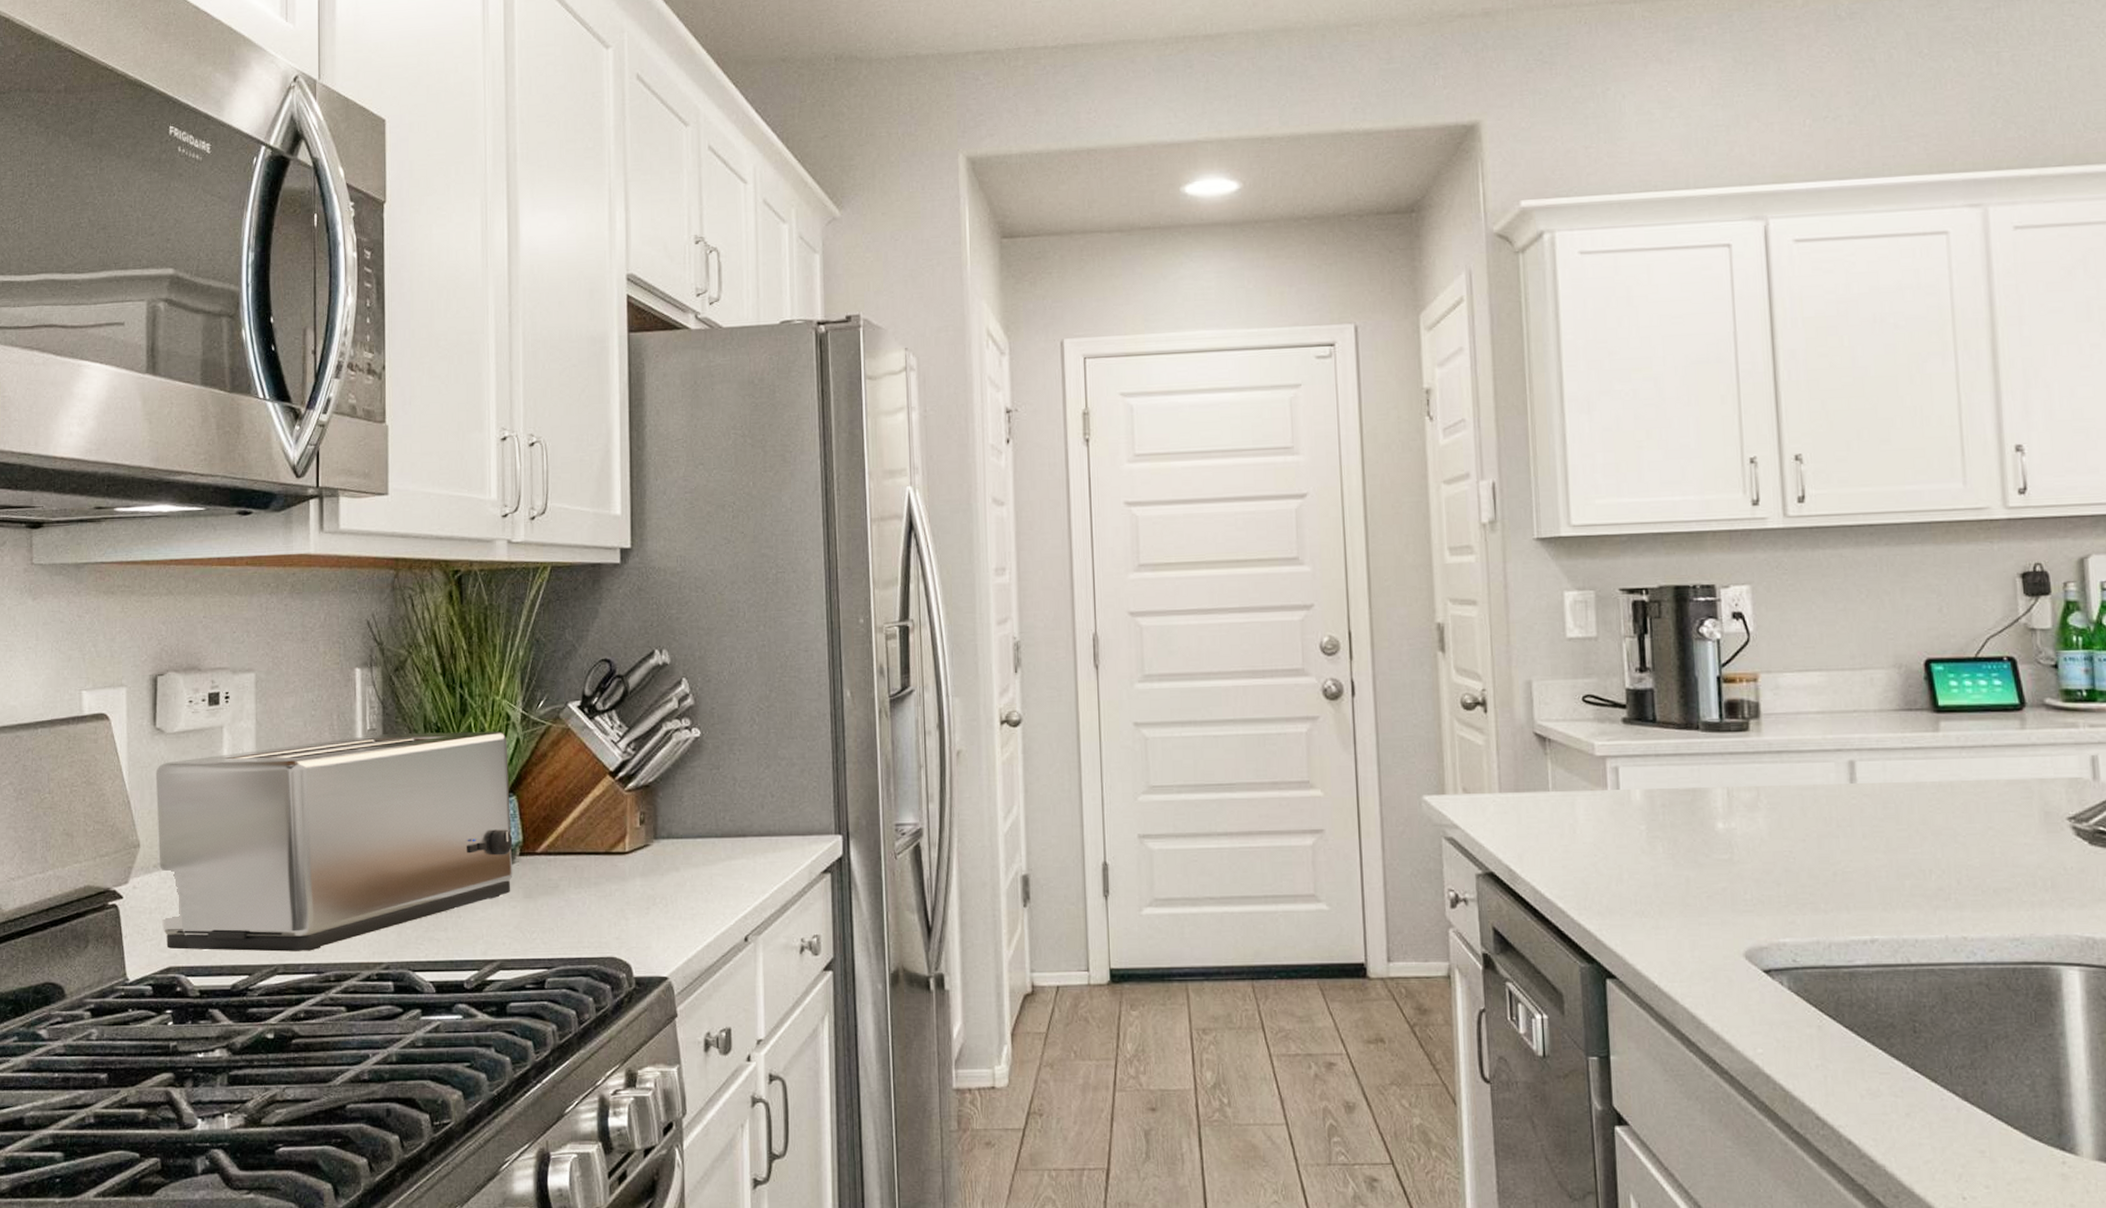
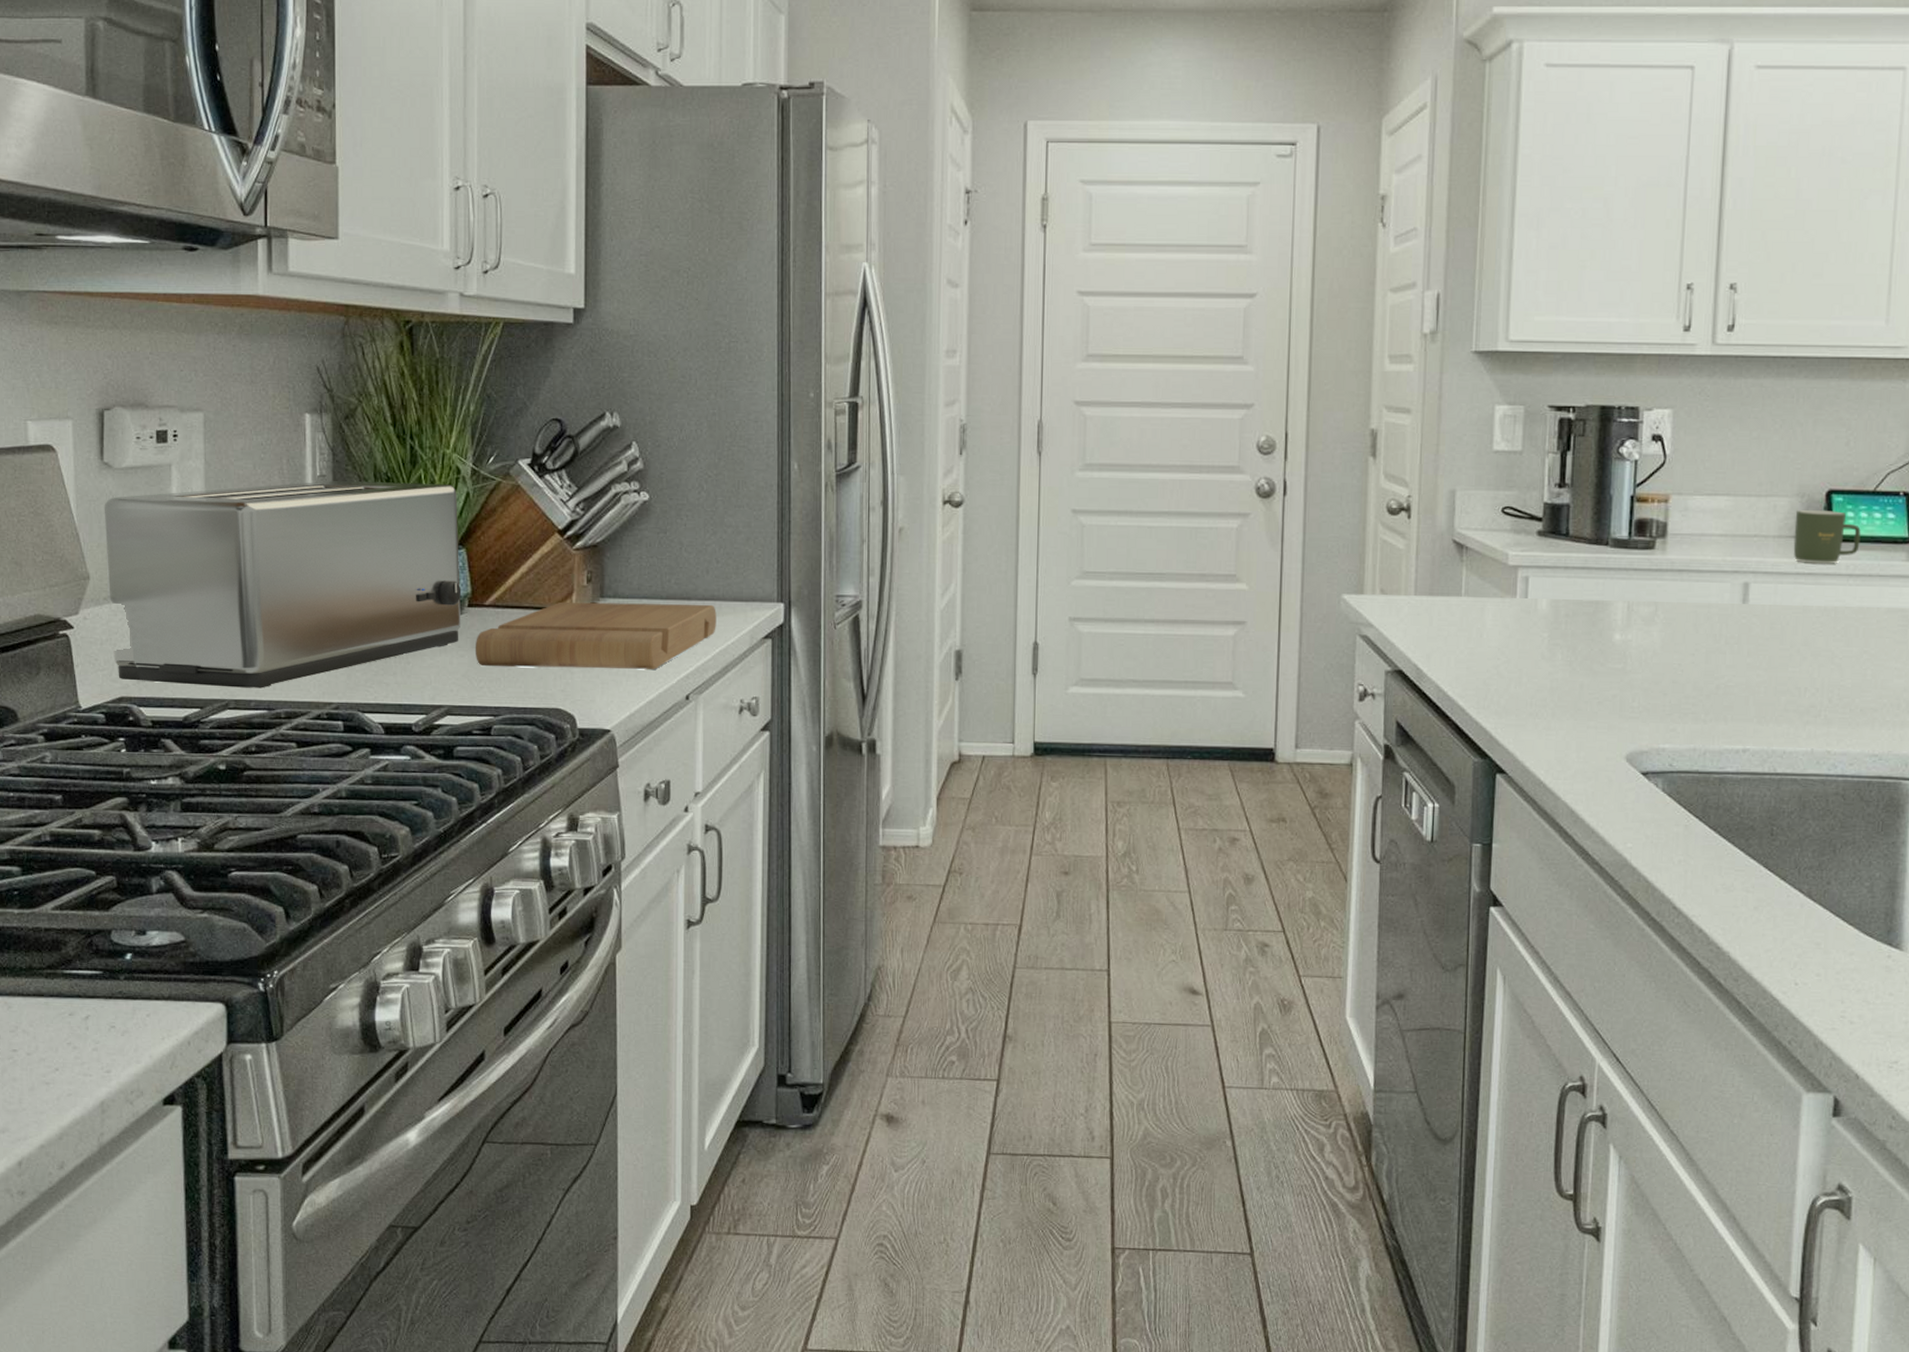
cutting board: none [527,840,774,916] -> present [475,601,717,669]
mug: none [1894,680,1968,737] -> present [1793,509,1861,564]

